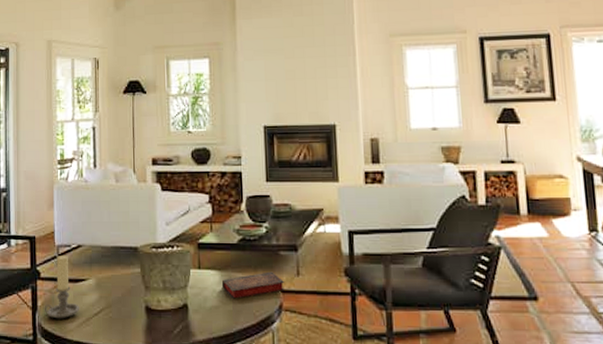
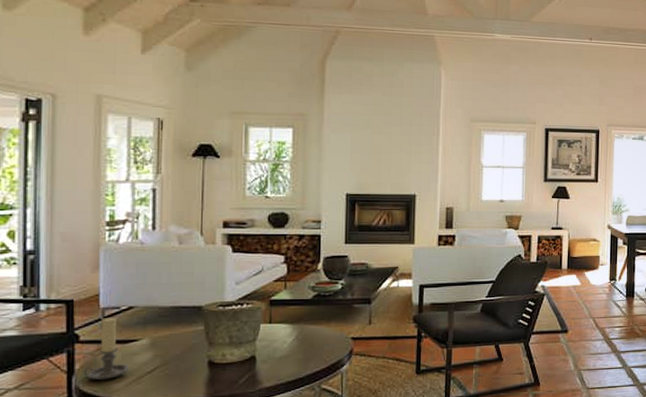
book: present [221,271,284,299] -> none [293,322,356,348]

